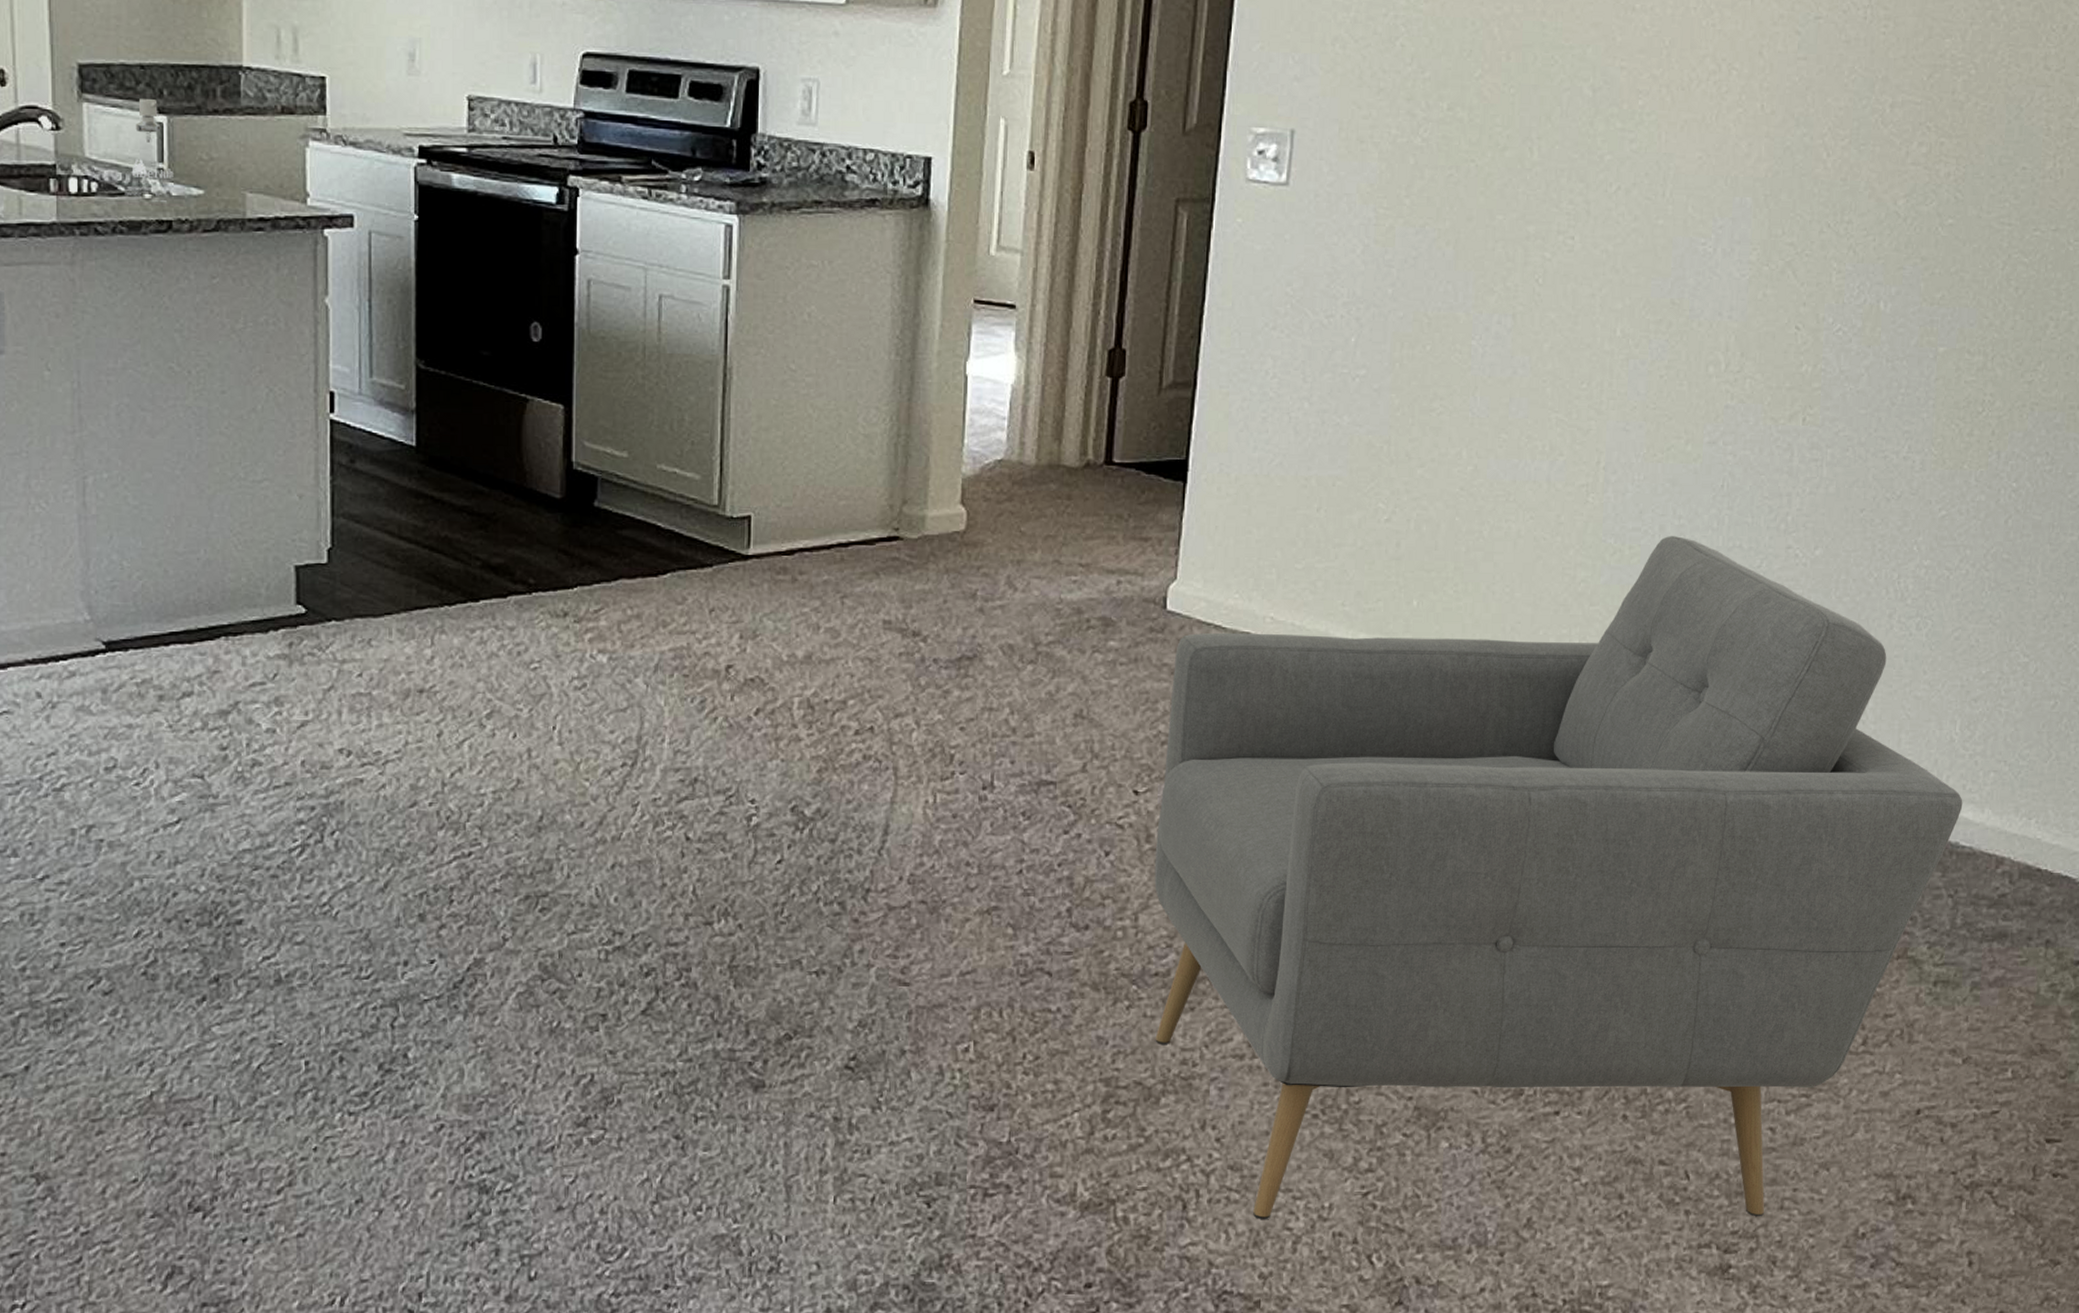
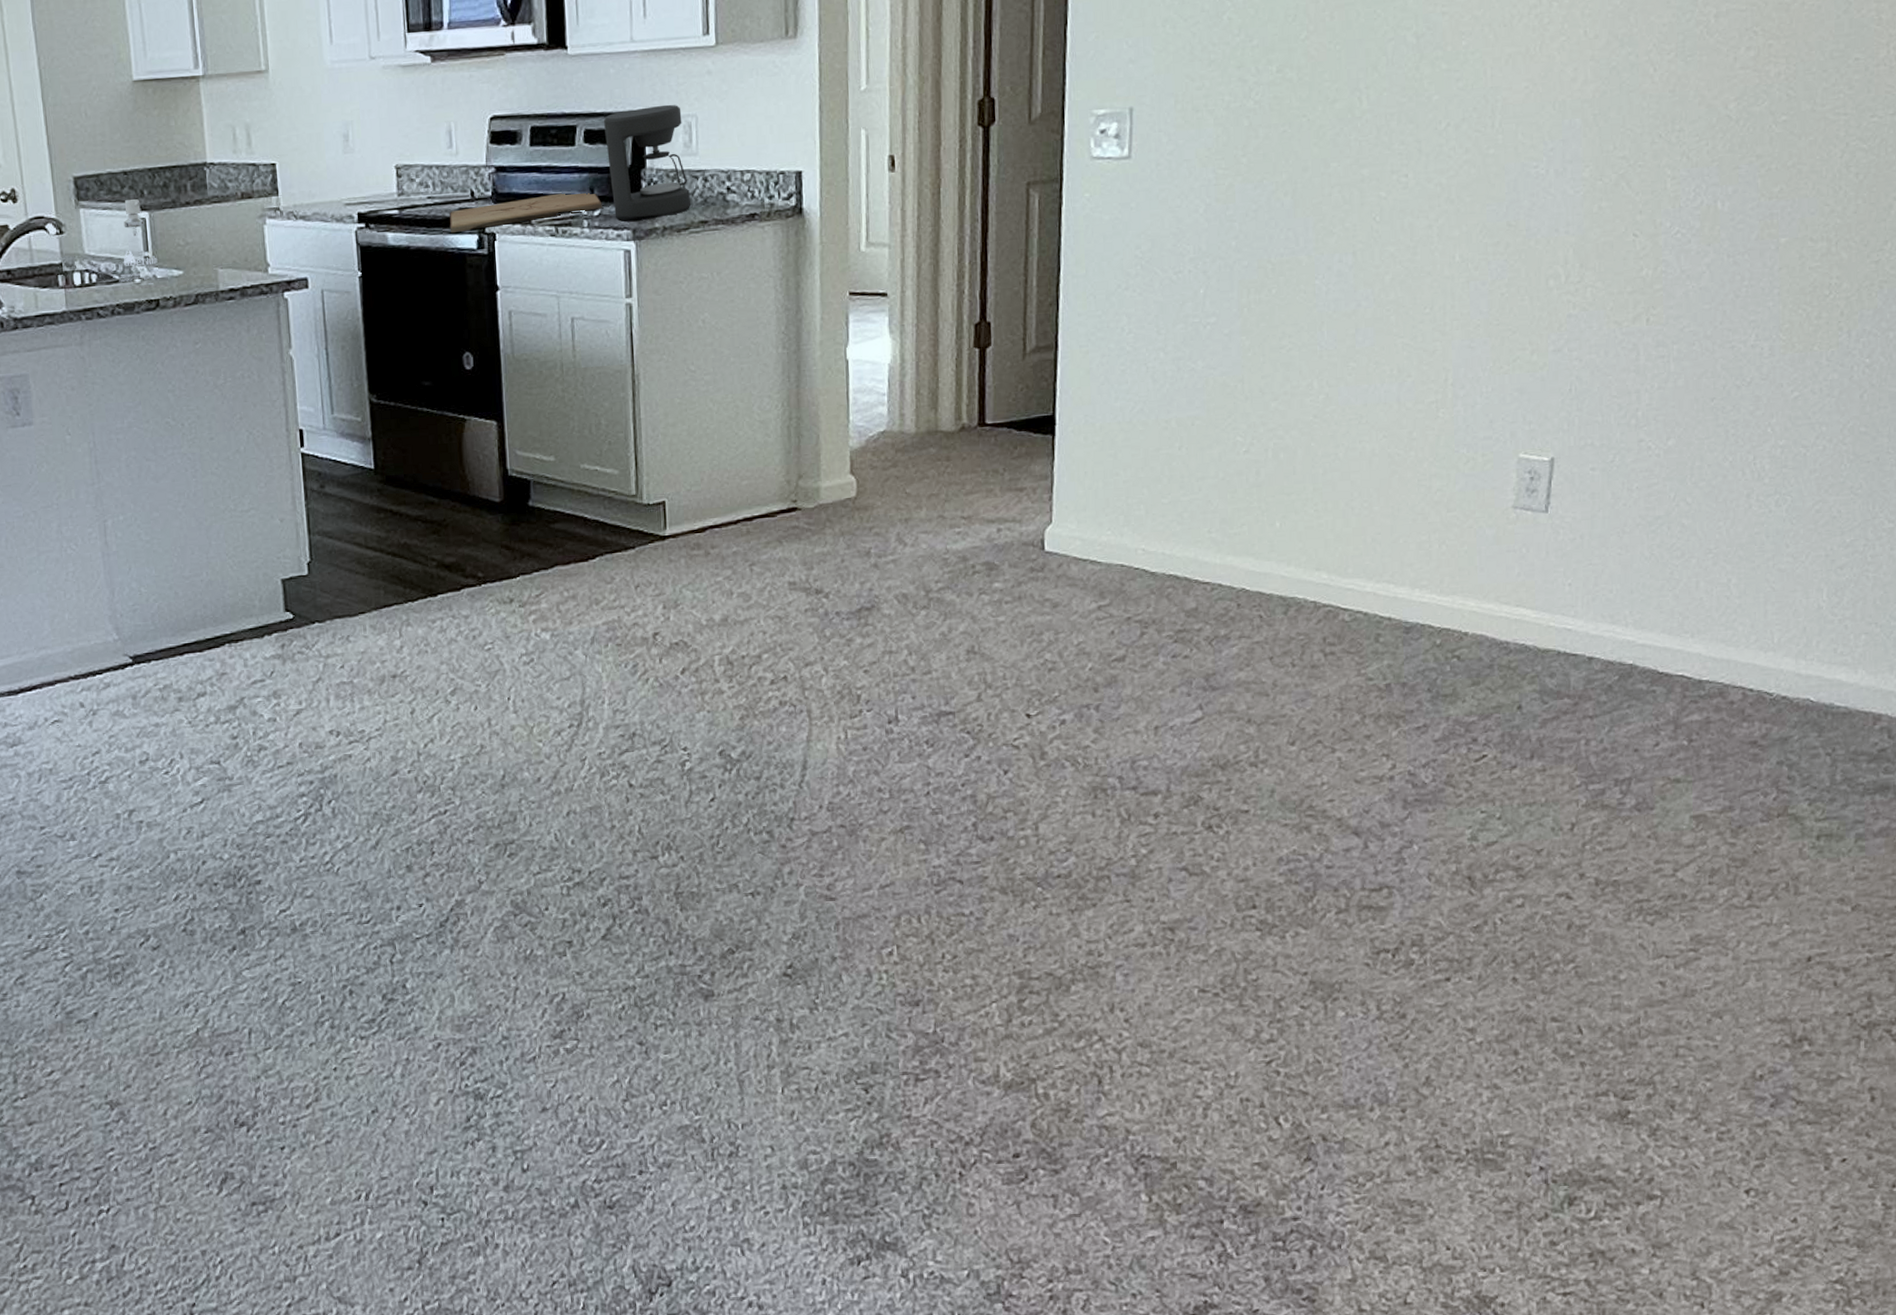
cutting board: none [526,150,704,183] -> present [449,193,602,234]
coffee maker: none [712,64,806,192] -> present [603,104,692,222]
armchair: present [1154,536,1963,1219] -> none [1049,440,1835,1090]

